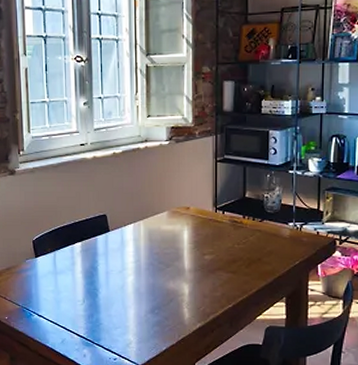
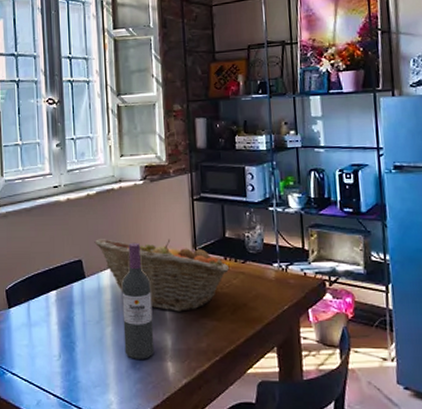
fruit basket: none [119,196,248,264] -> present [94,239,230,312]
wine bottle: none [144,200,172,306] -> present [121,242,155,359]

